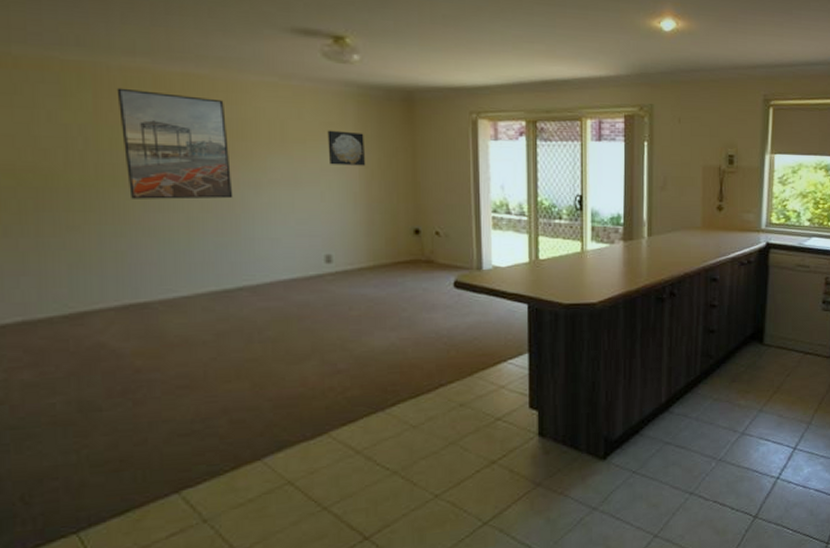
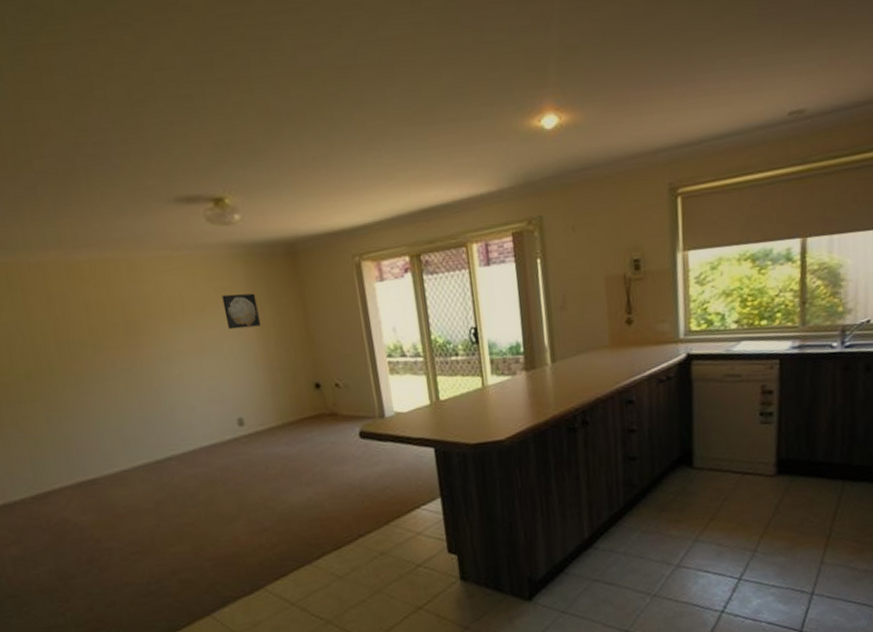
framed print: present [116,87,233,200] -> none [39,280,150,385]

